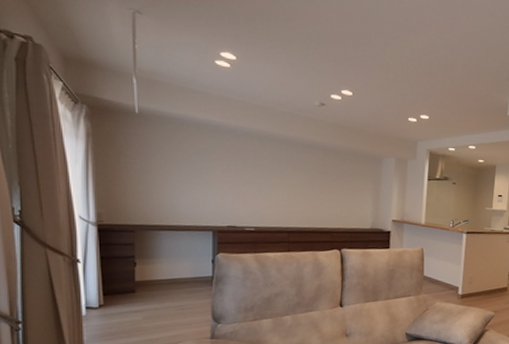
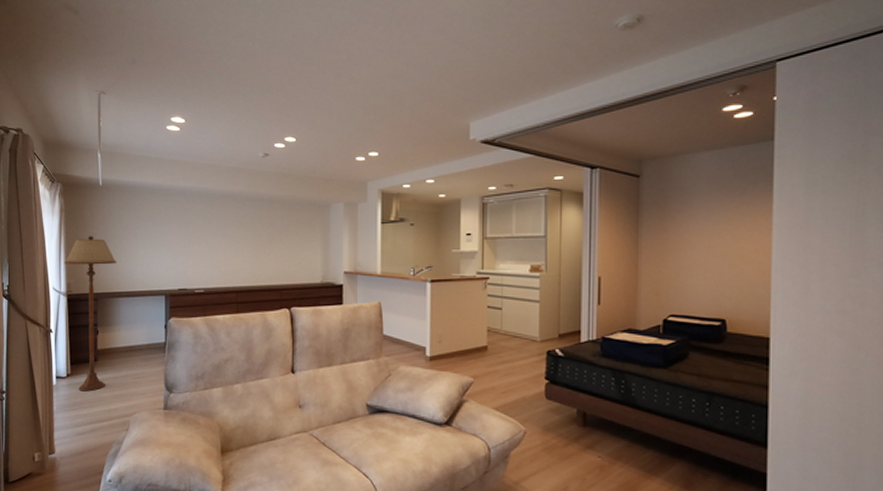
floor lamp: none [93,165,158,322] -> present [64,236,117,392]

